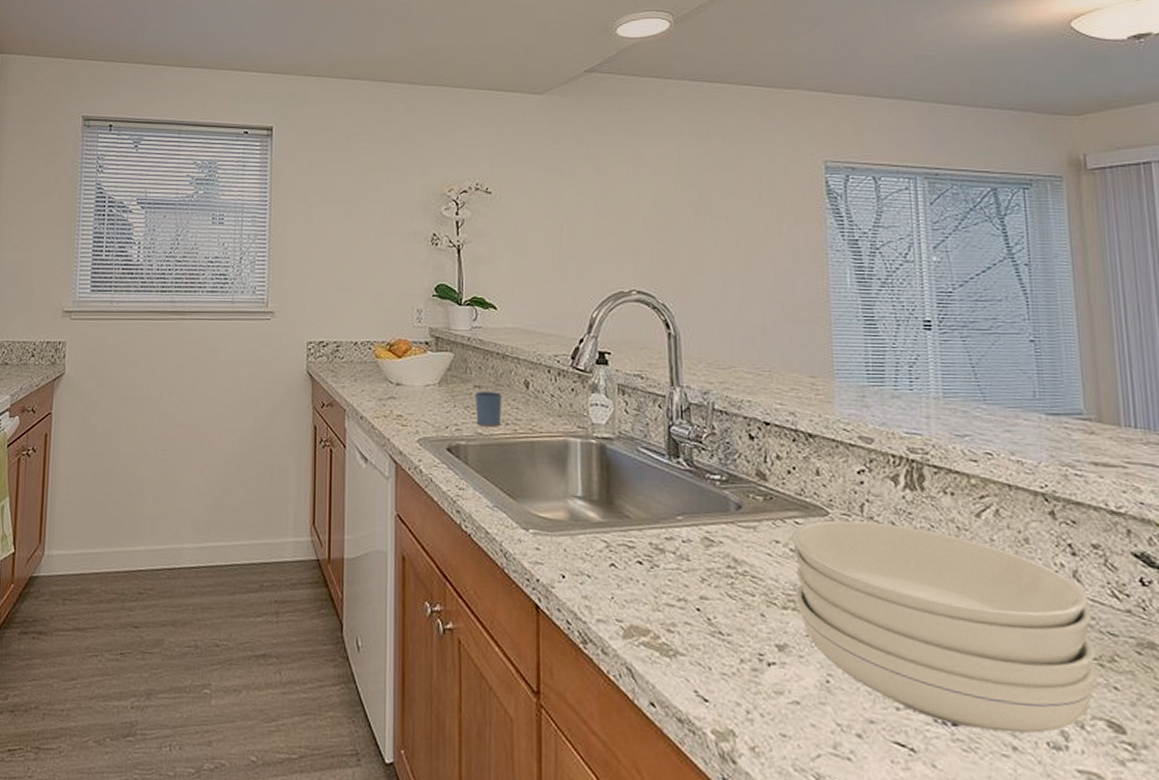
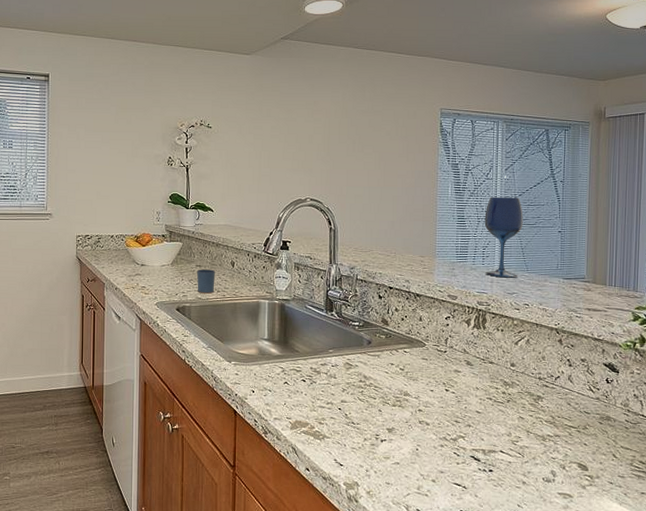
bowl: present [792,520,1096,734] -> none [402,349,577,474]
wineglass: none [907,288,971,412] -> present [484,197,523,278]

